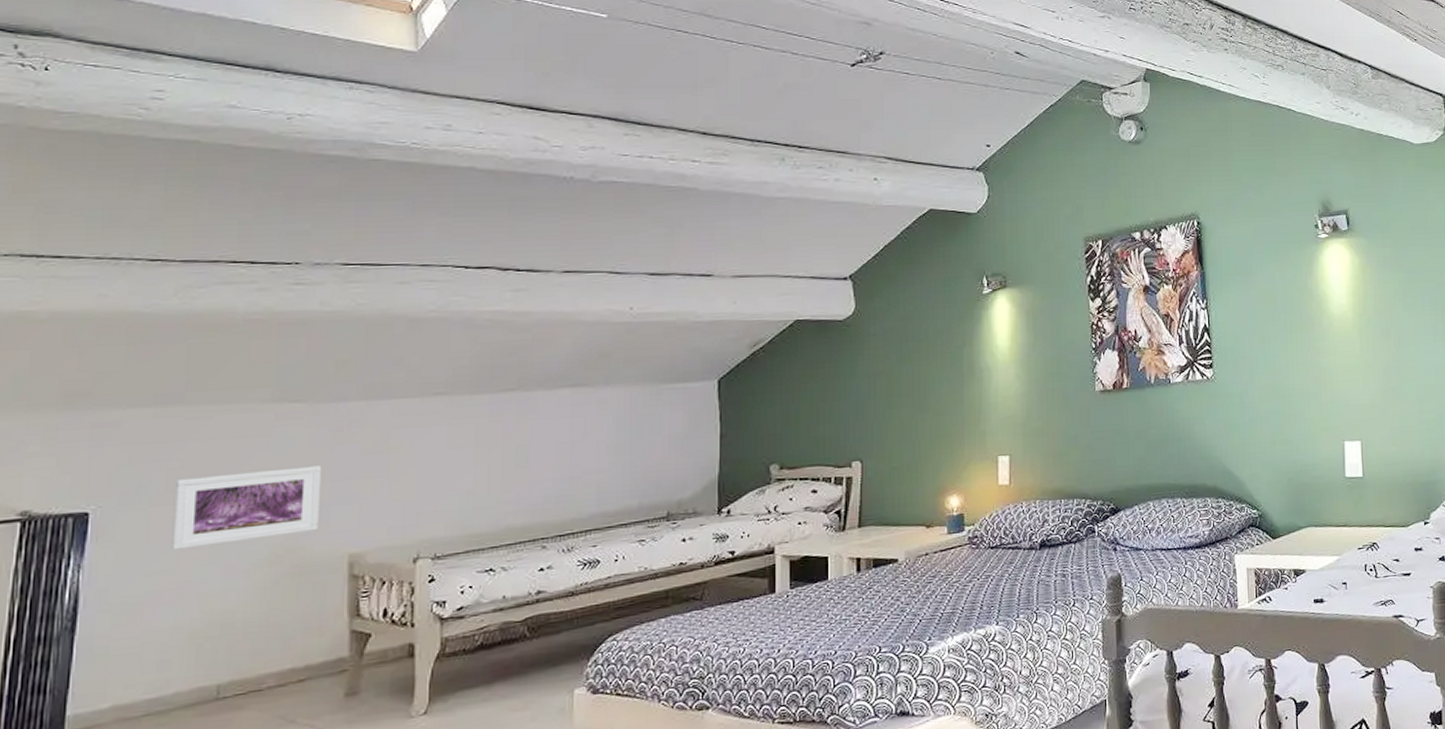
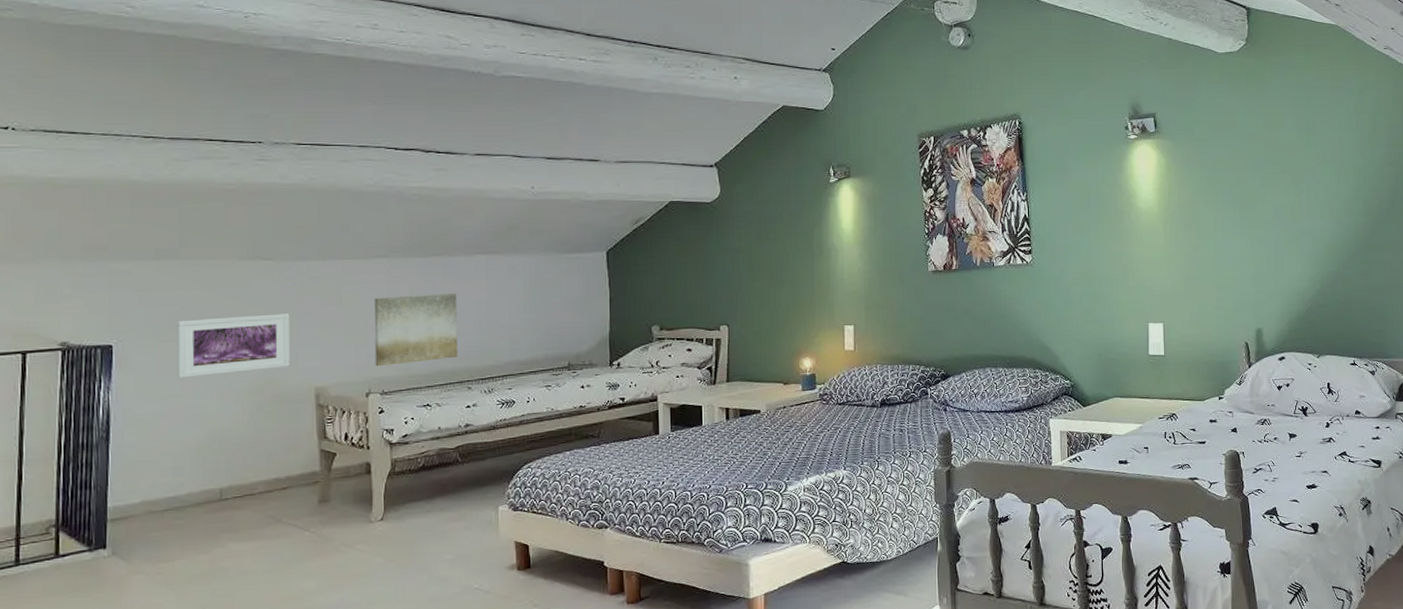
wall art: none [426,434,533,526] -> present [374,293,458,367]

